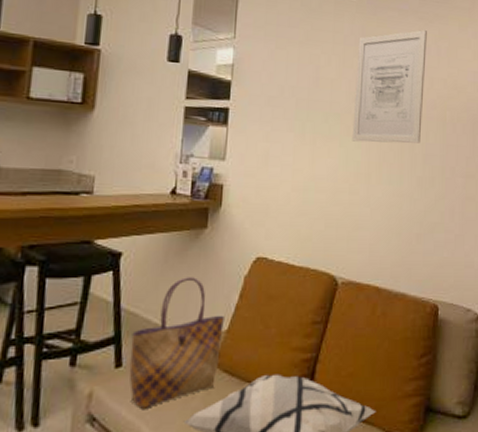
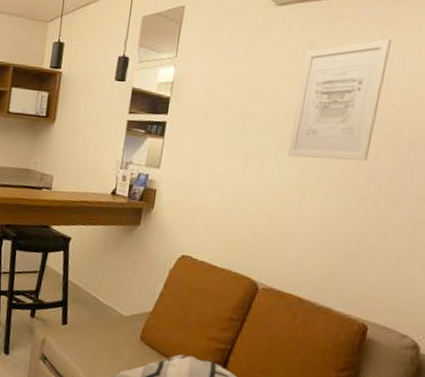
tote bag: present [129,277,224,409] -> none [72,263,150,360]

